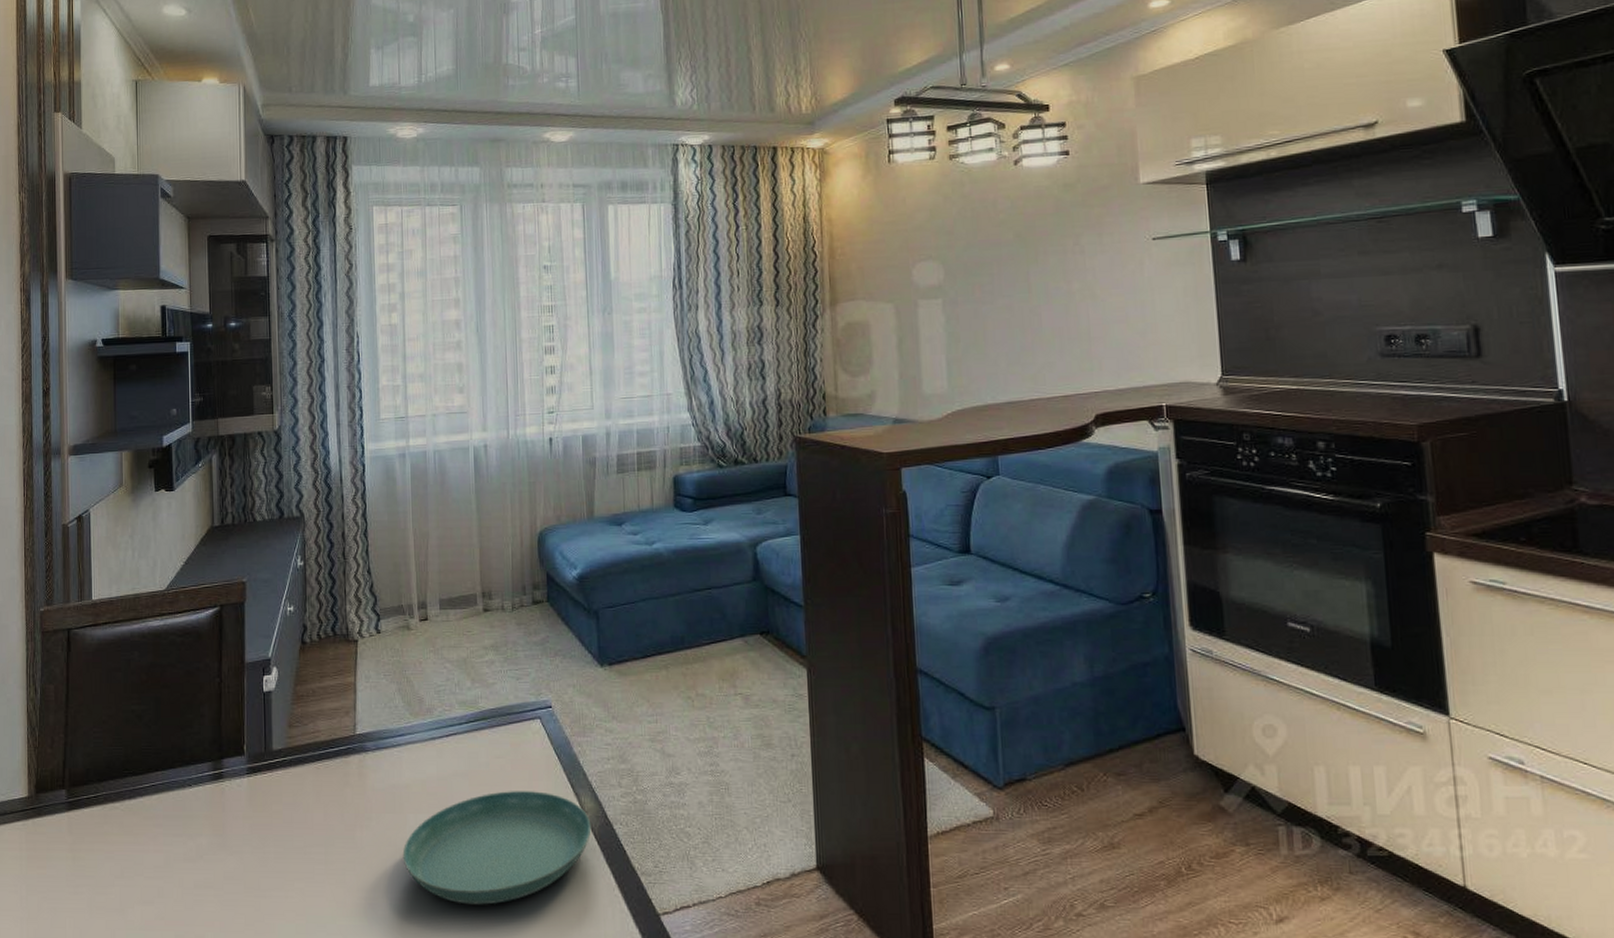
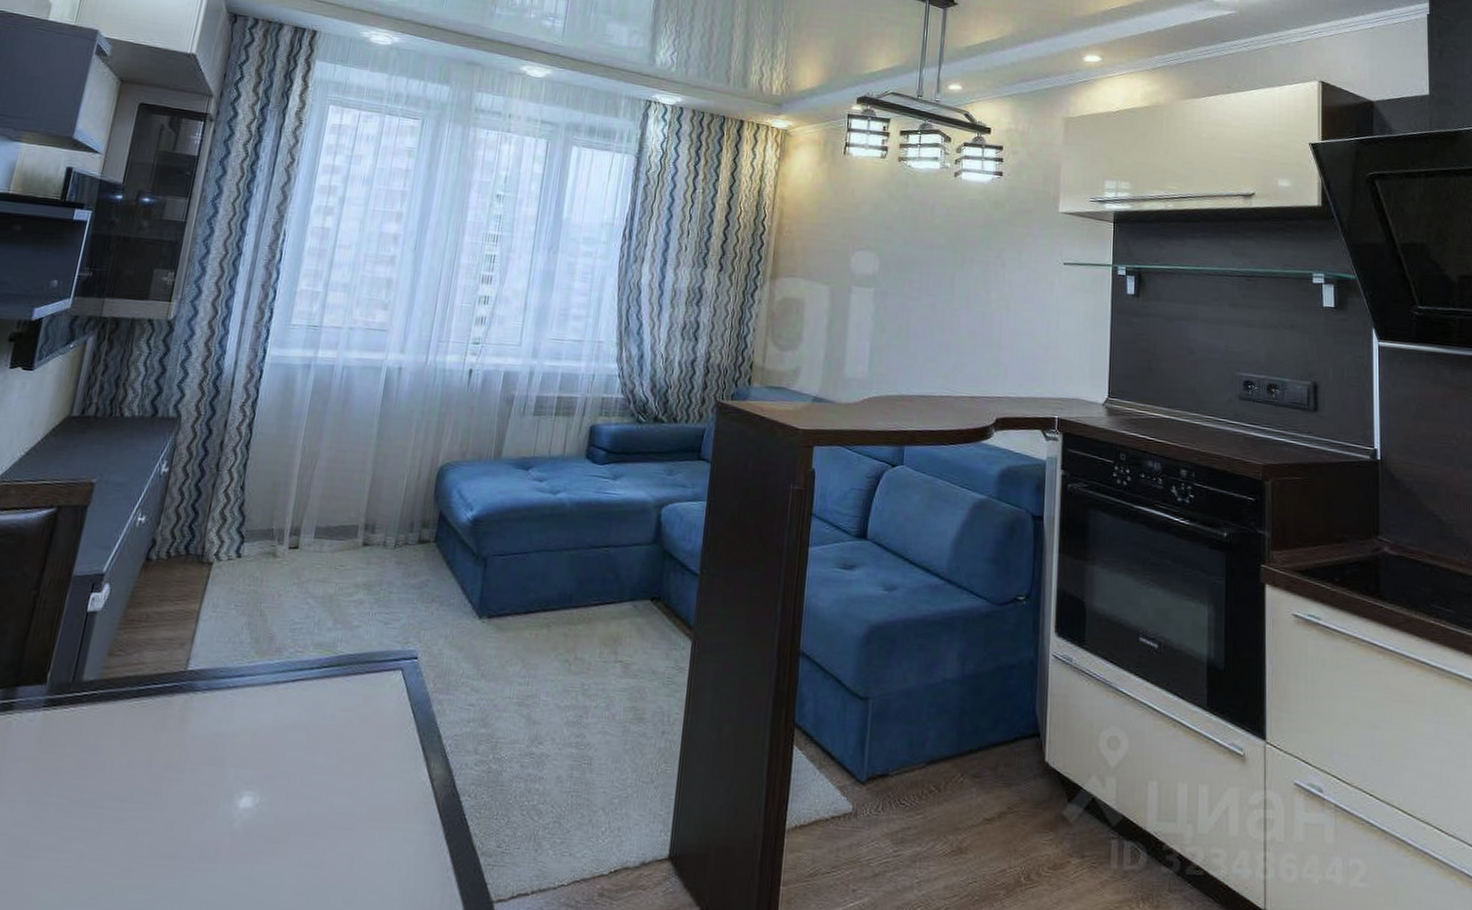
saucer: present [402,791,592,905] -> none [211,749,437,882]

